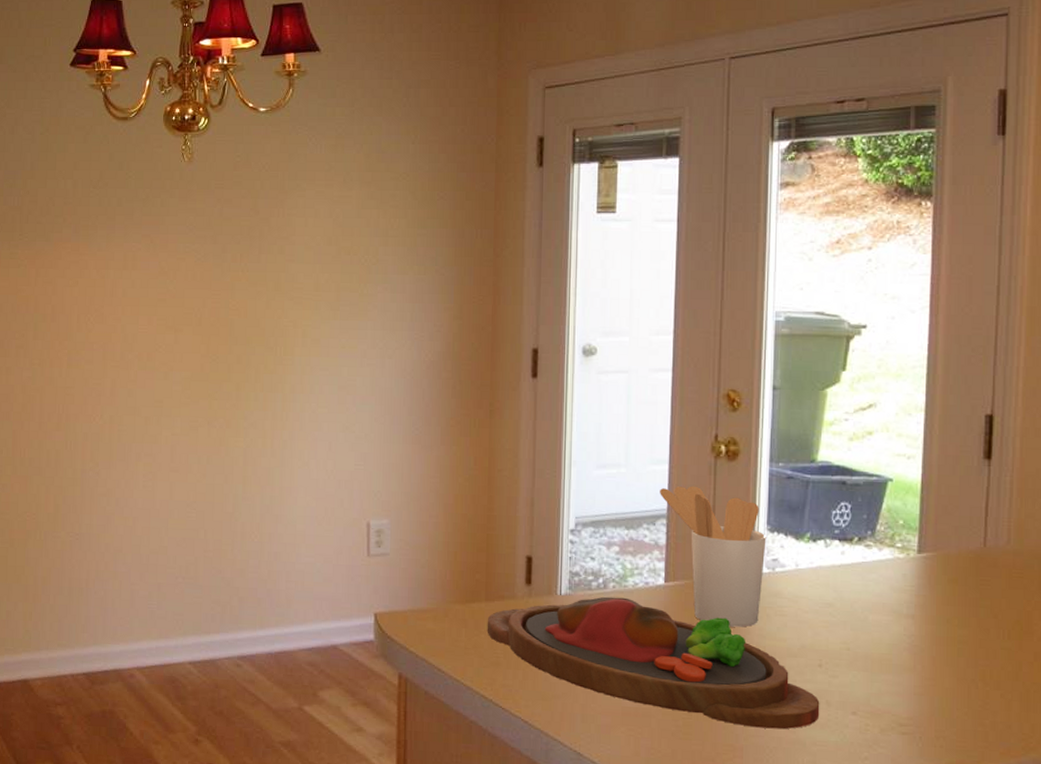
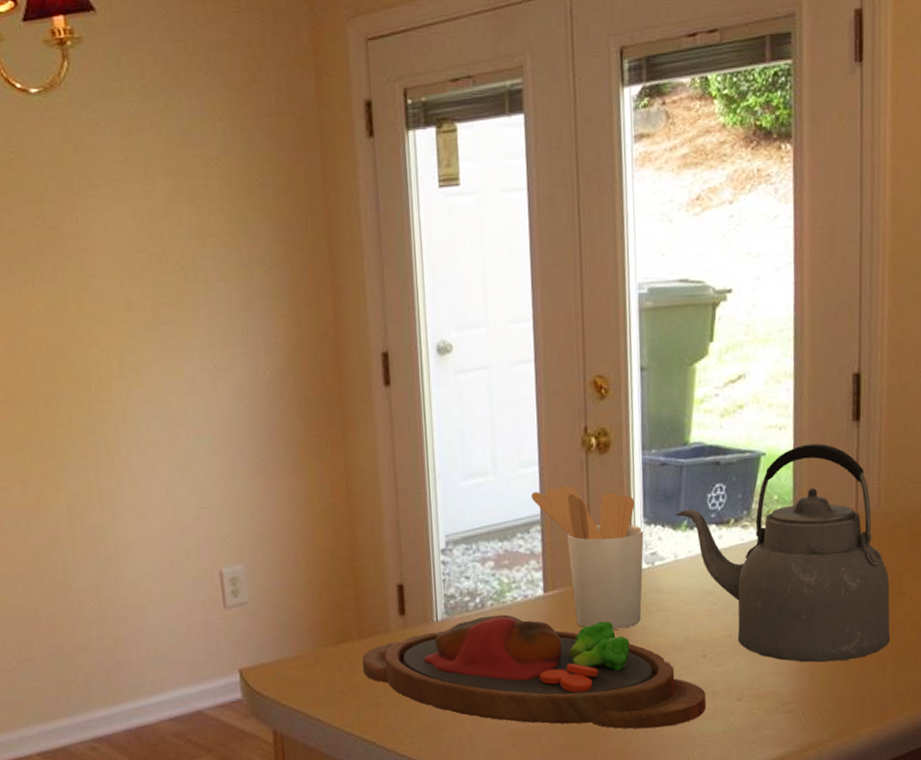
kettle: none [799,475,1018,692] -> present [676,443,891,663]

